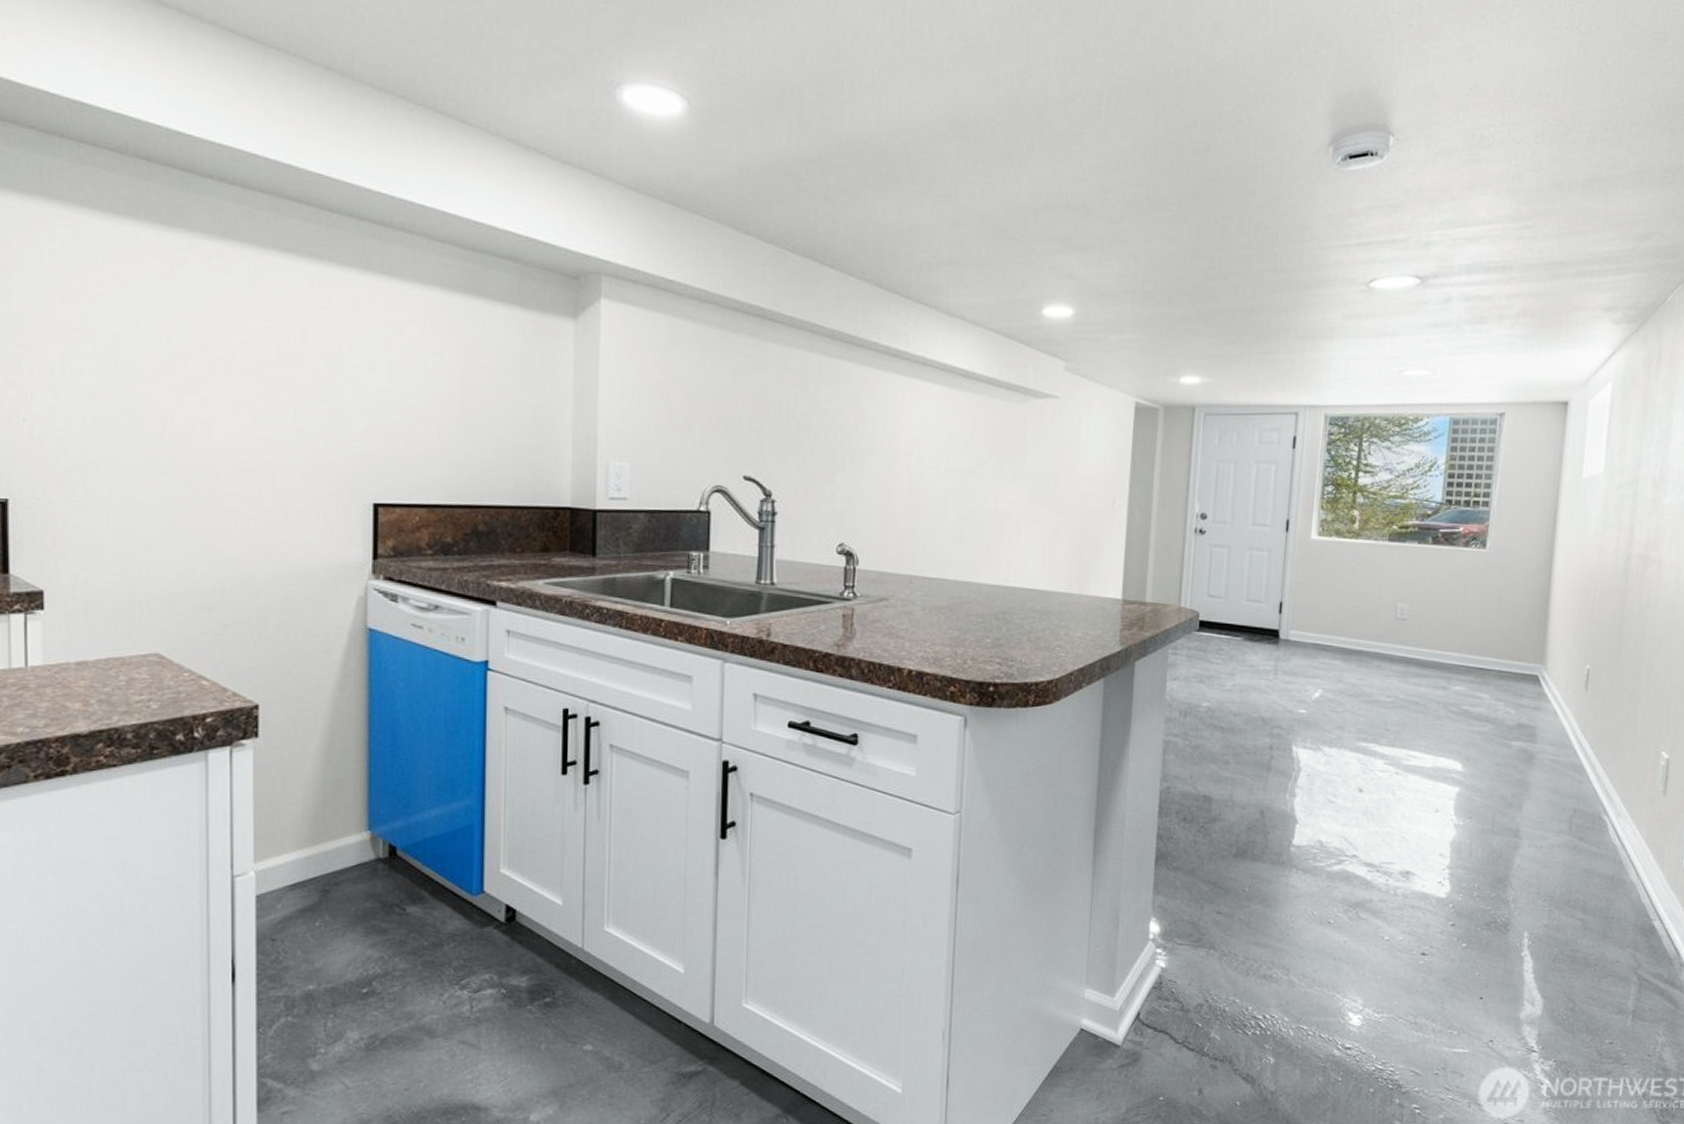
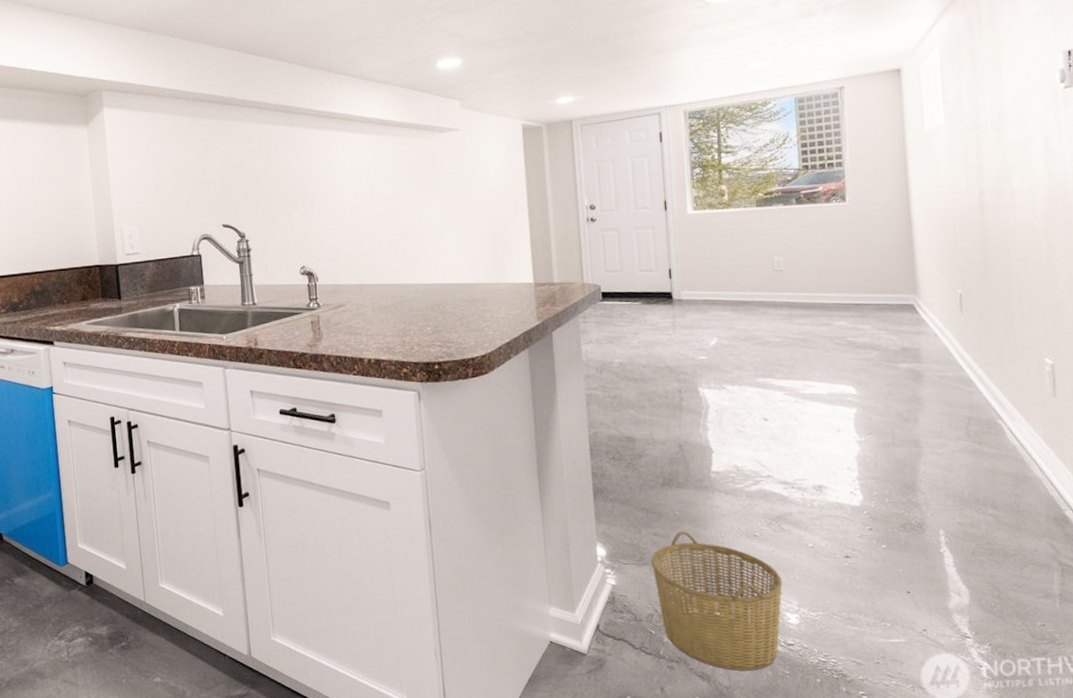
basket: none [1209,911,1351,1076] -> present [651,531,783,671]

